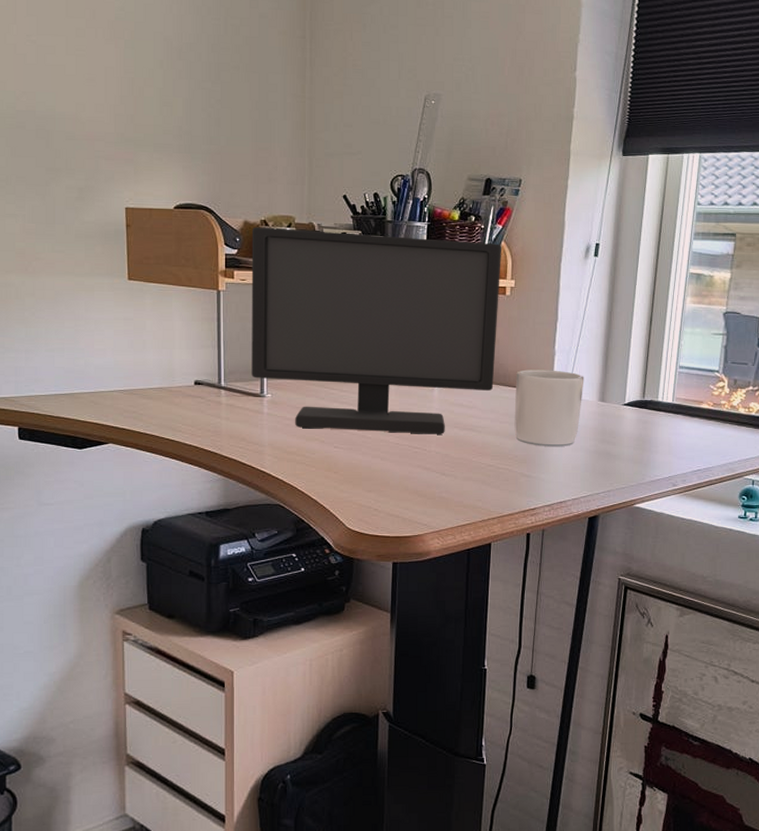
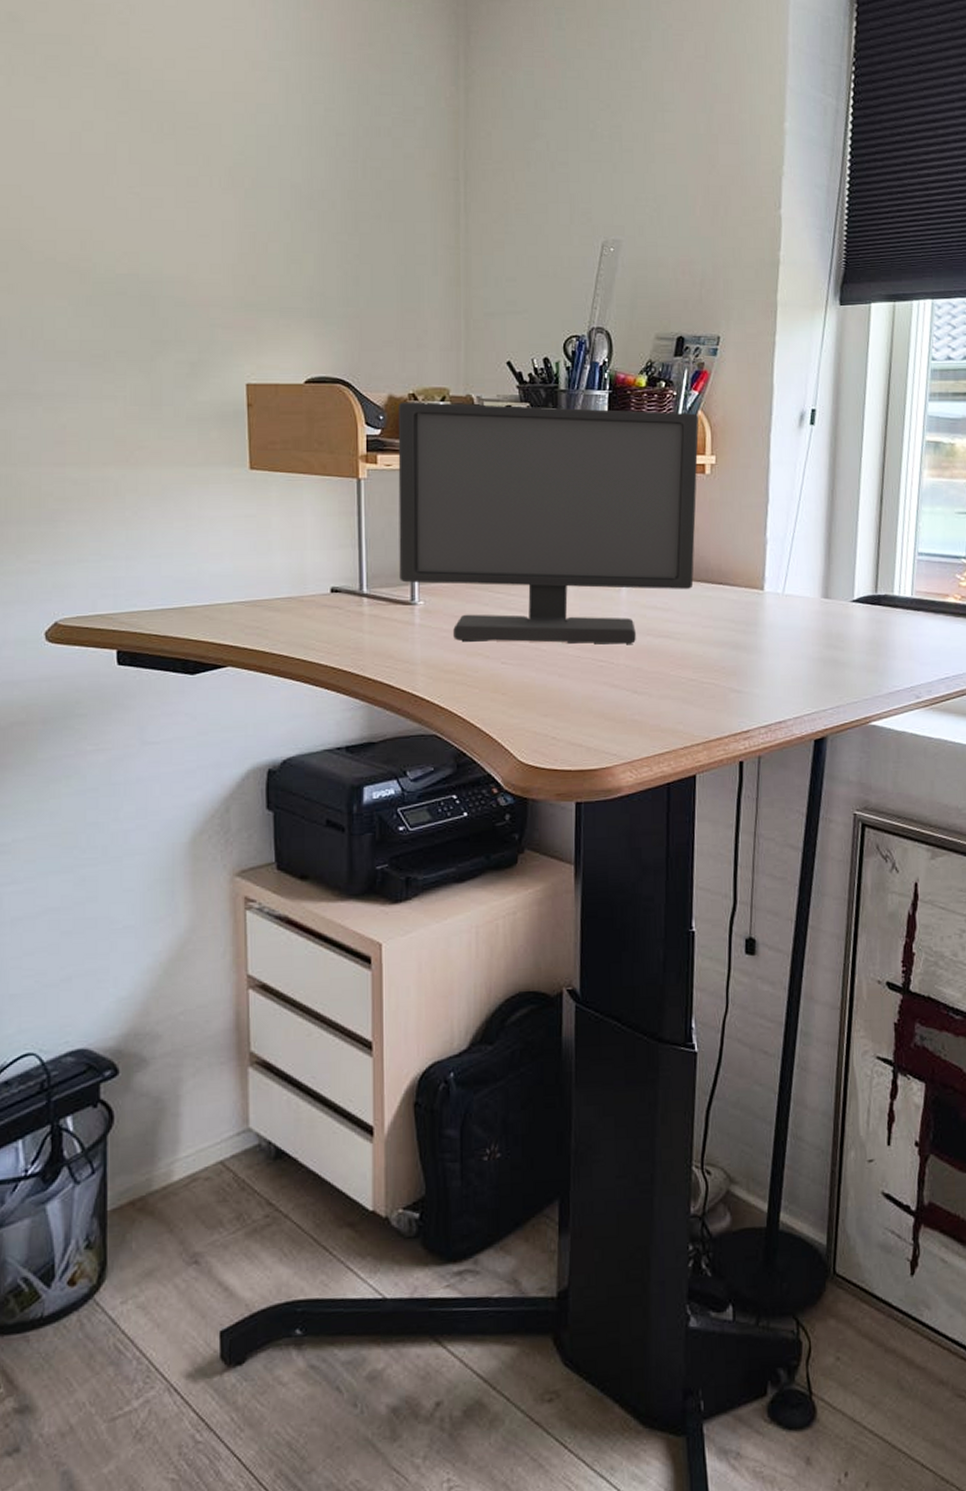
mug: present [514,369,584,447] -> none [719,562,804,655]

